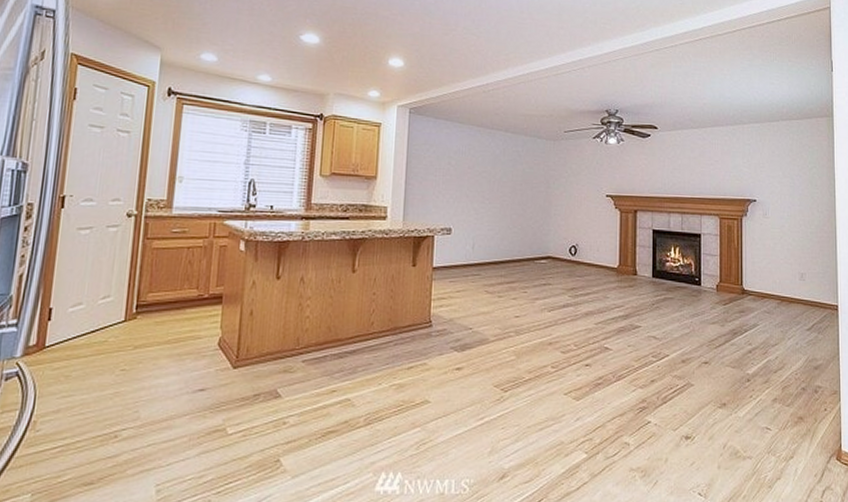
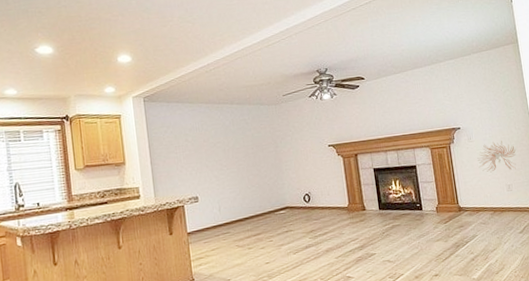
wall sculpture: none [771,222,816,257] -> present [477,141,517,173]

